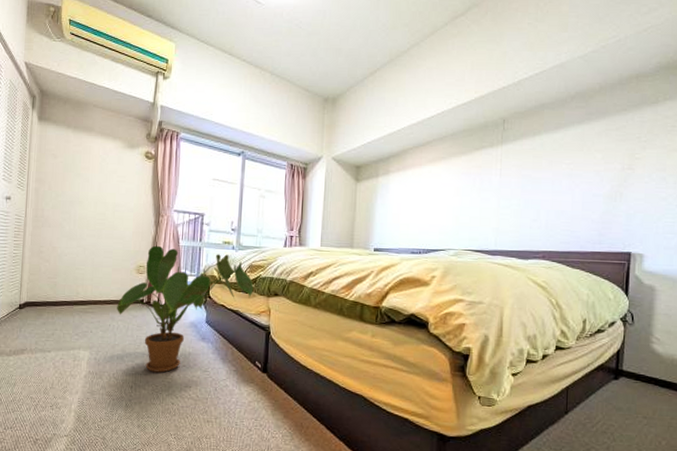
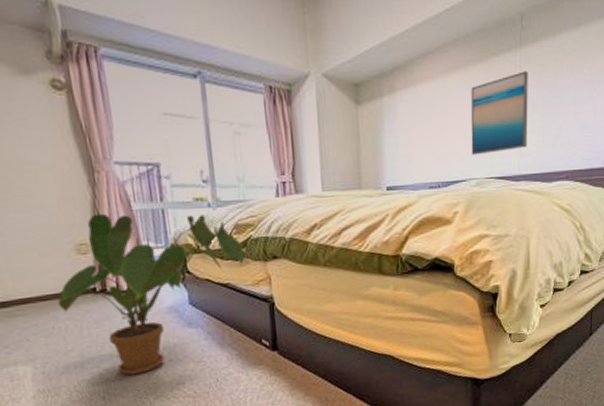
wall art: none [451,164,508,230] -> present [470,71,528,155]

